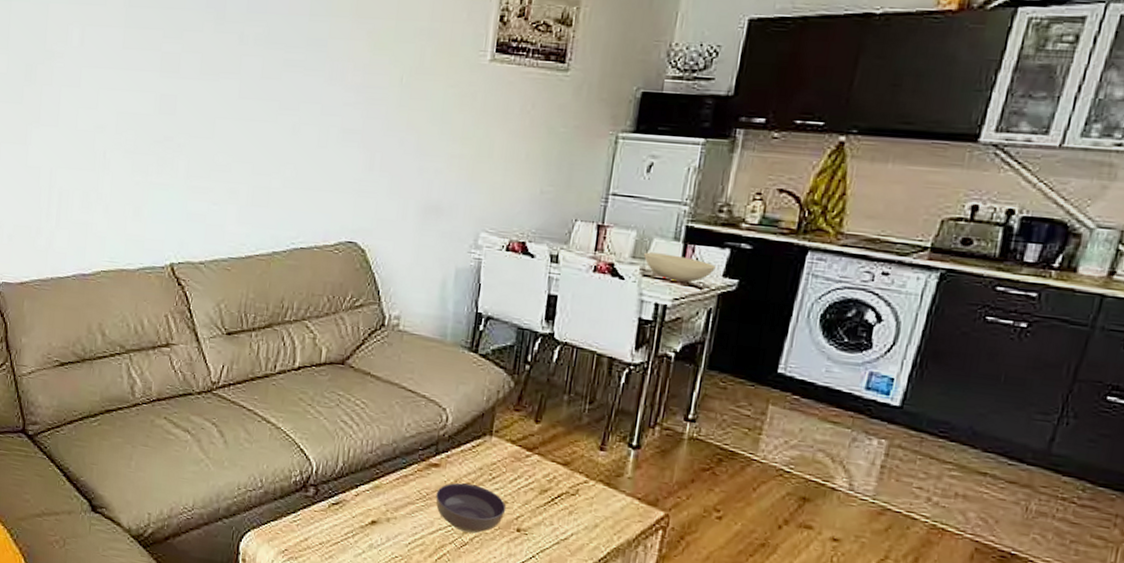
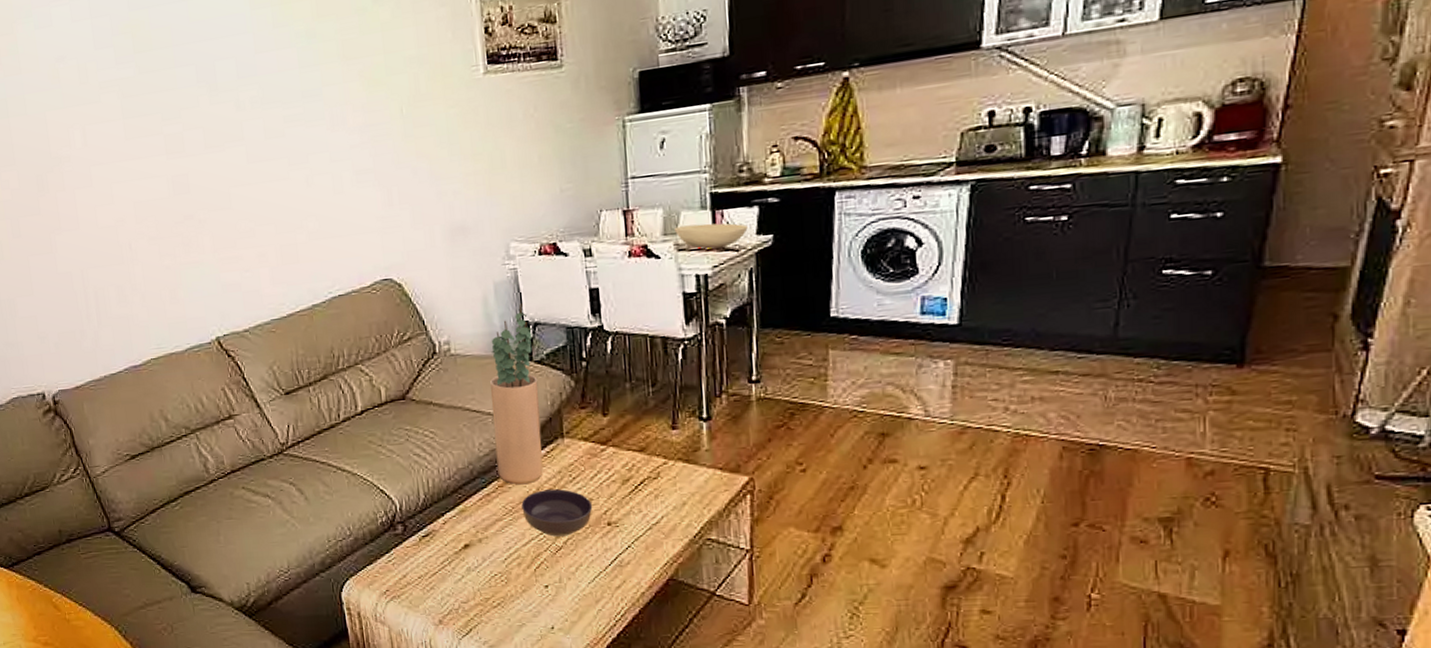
vase: none [420,294,485,474] -> present [490,303,543,485]

